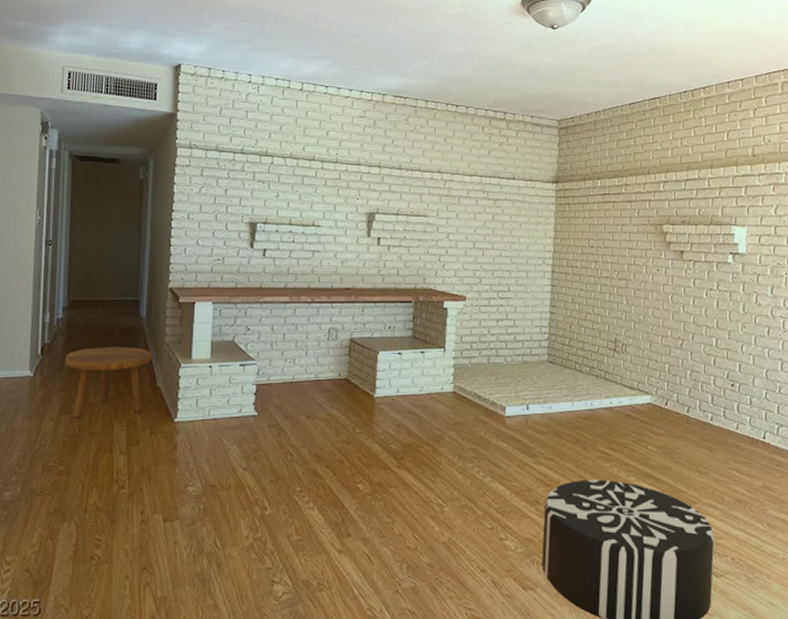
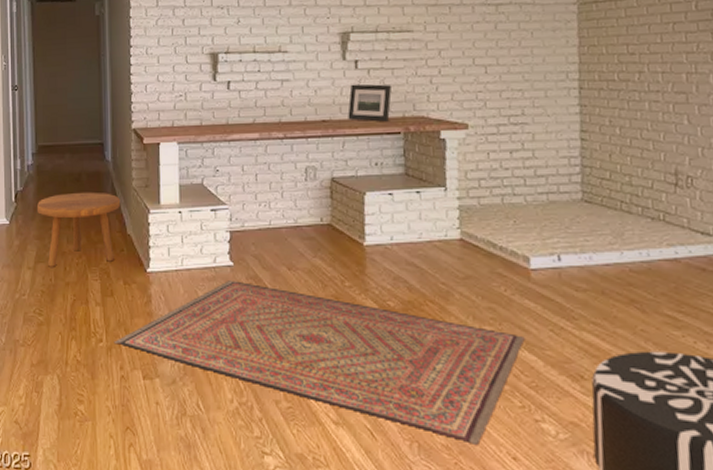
area rug: none [136,429,497,562] -> present [114,281,525,445]
picture frame: none [368,258,406,292] -> present [348,83,392,122]

